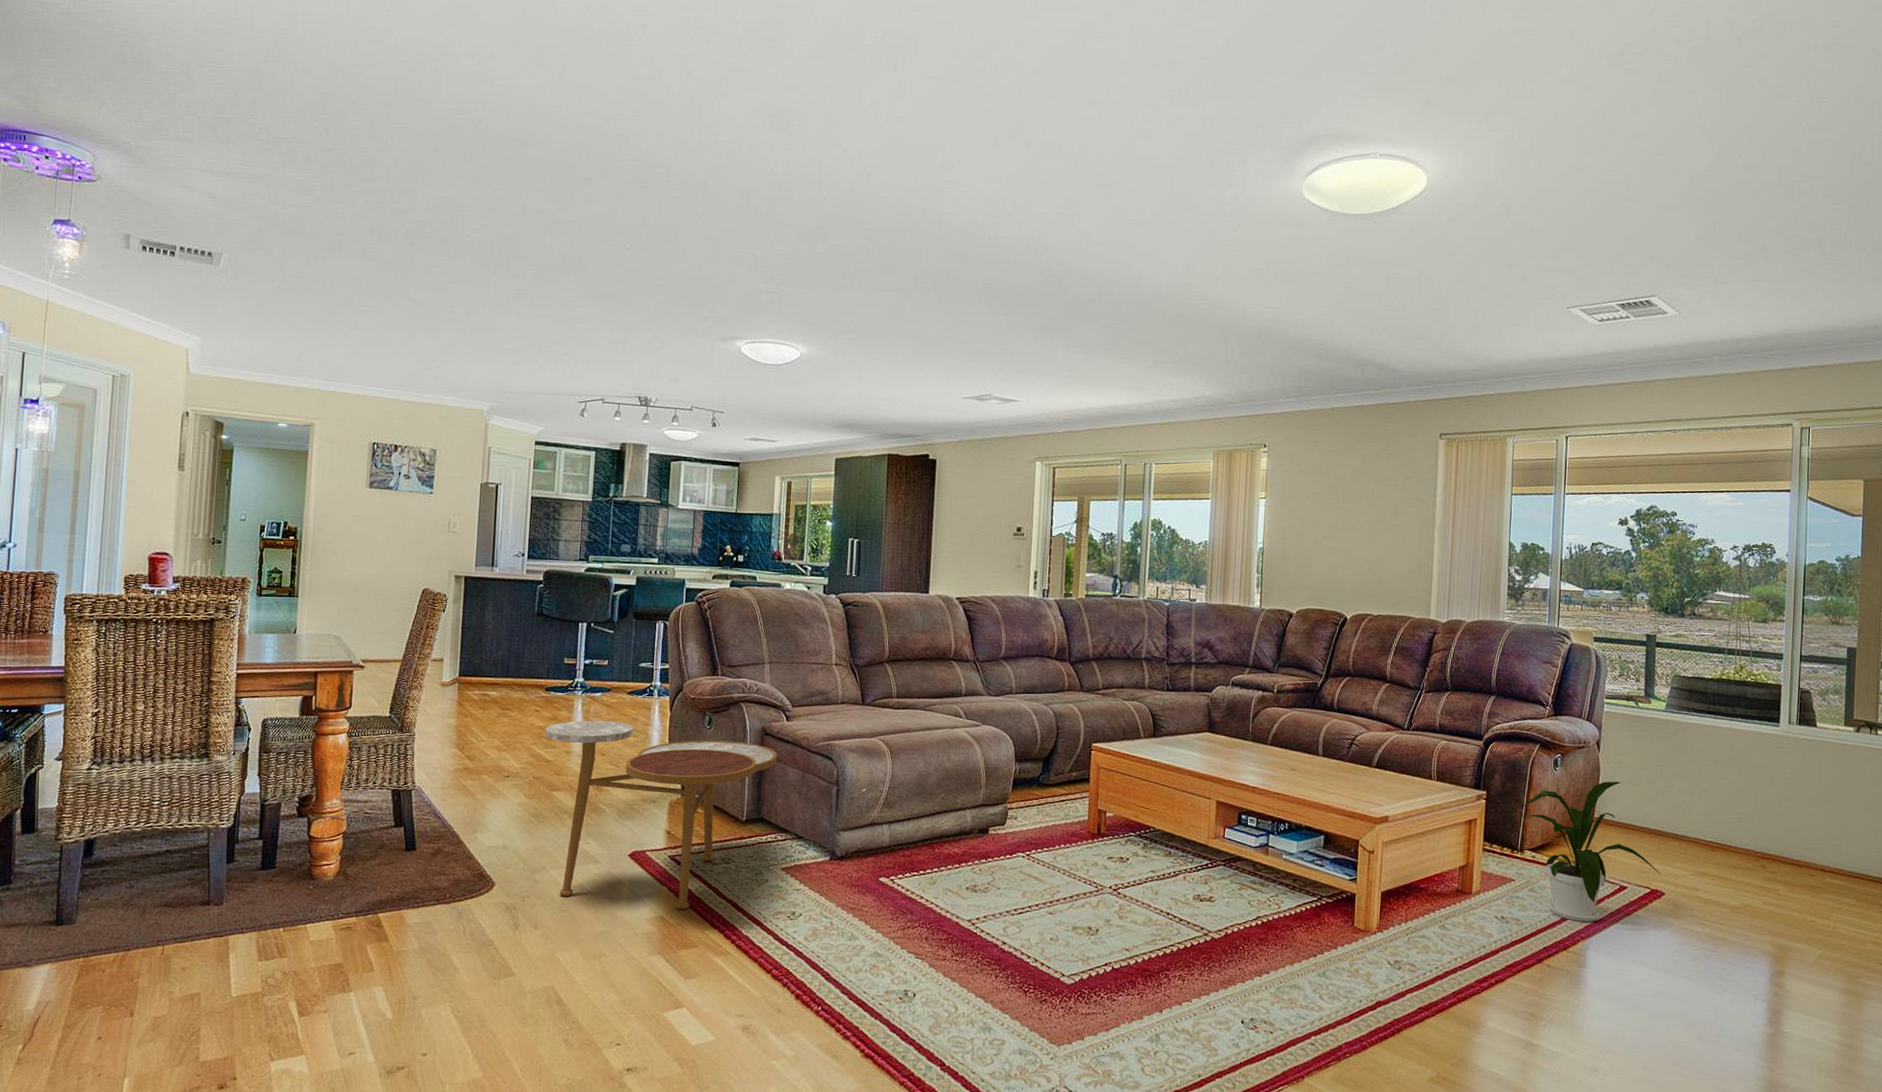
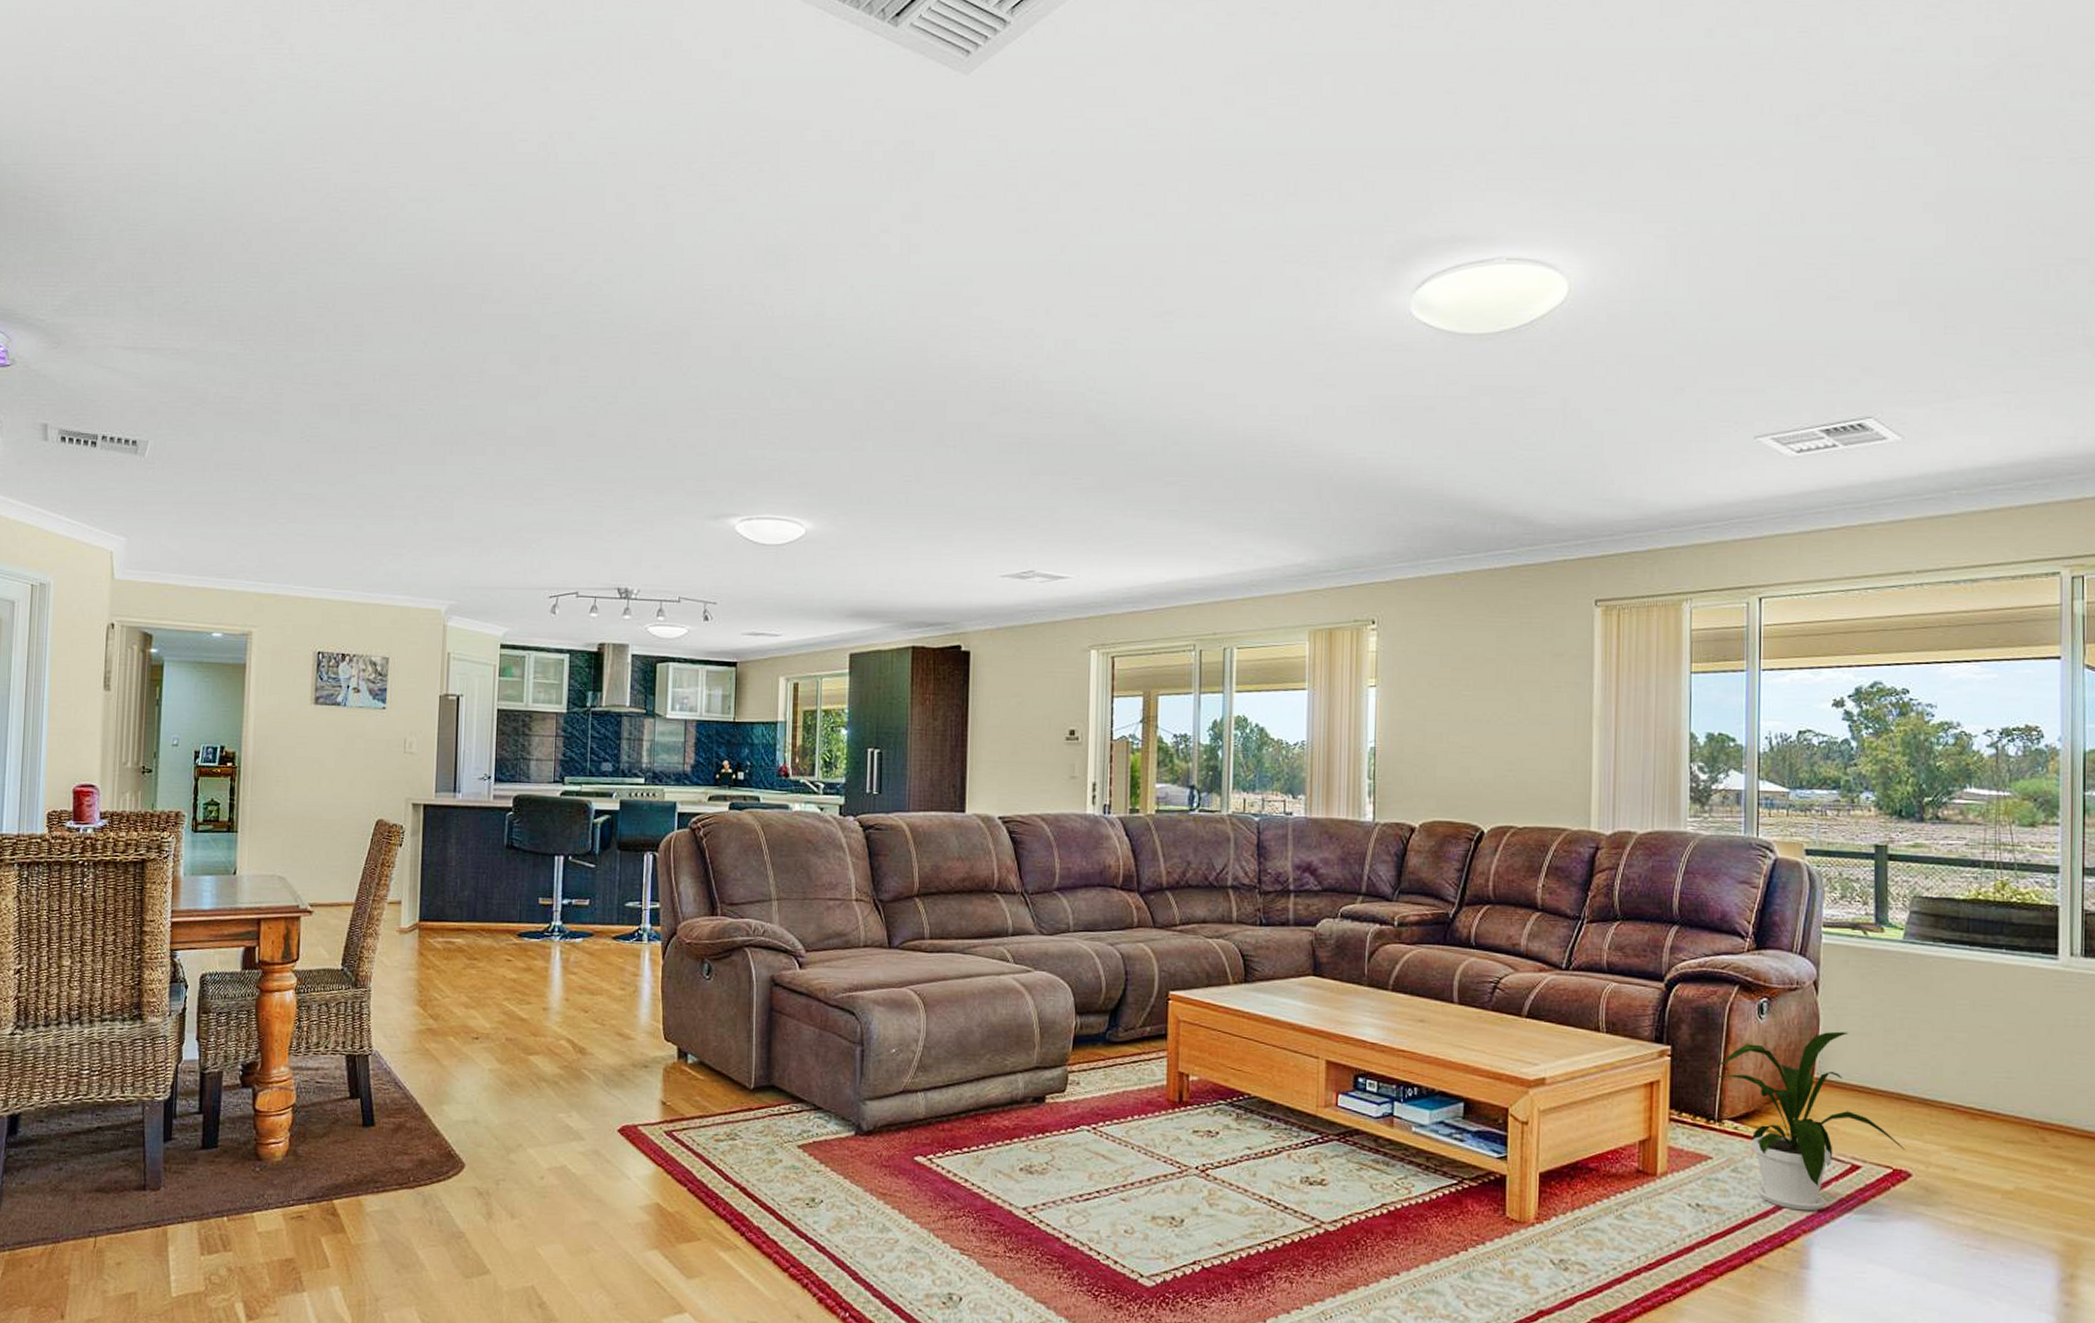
side table: present [545,720,777,910] -> none [518,971,789,1196]

